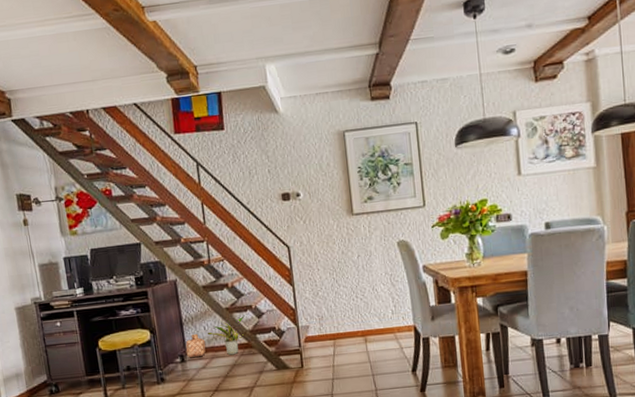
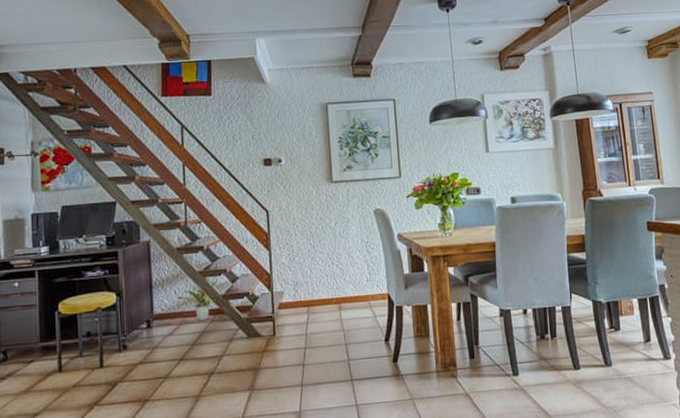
basket: present [185,333,206,358] -> none [153,297,175,324]

